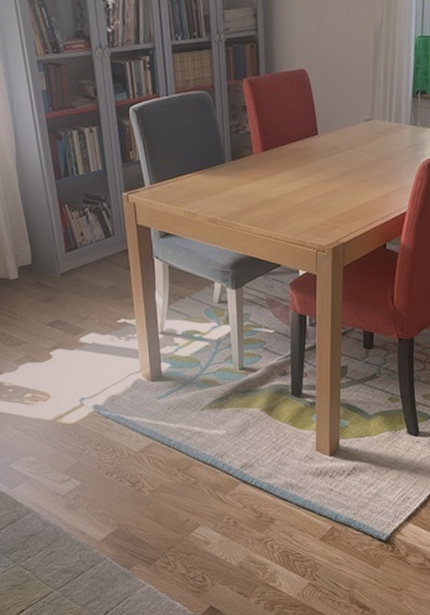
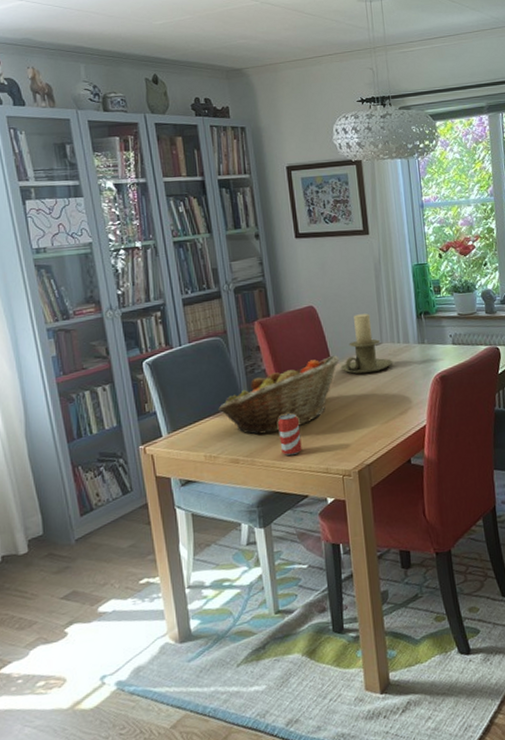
fruit basket: none [200,126,326,198] -> present [218,355,340,435]
beverage can: none [258,180,280,224] -> present [278,413,302,456]
candle holder: none [326,85,382,150] -> present [340,313,393,374]

